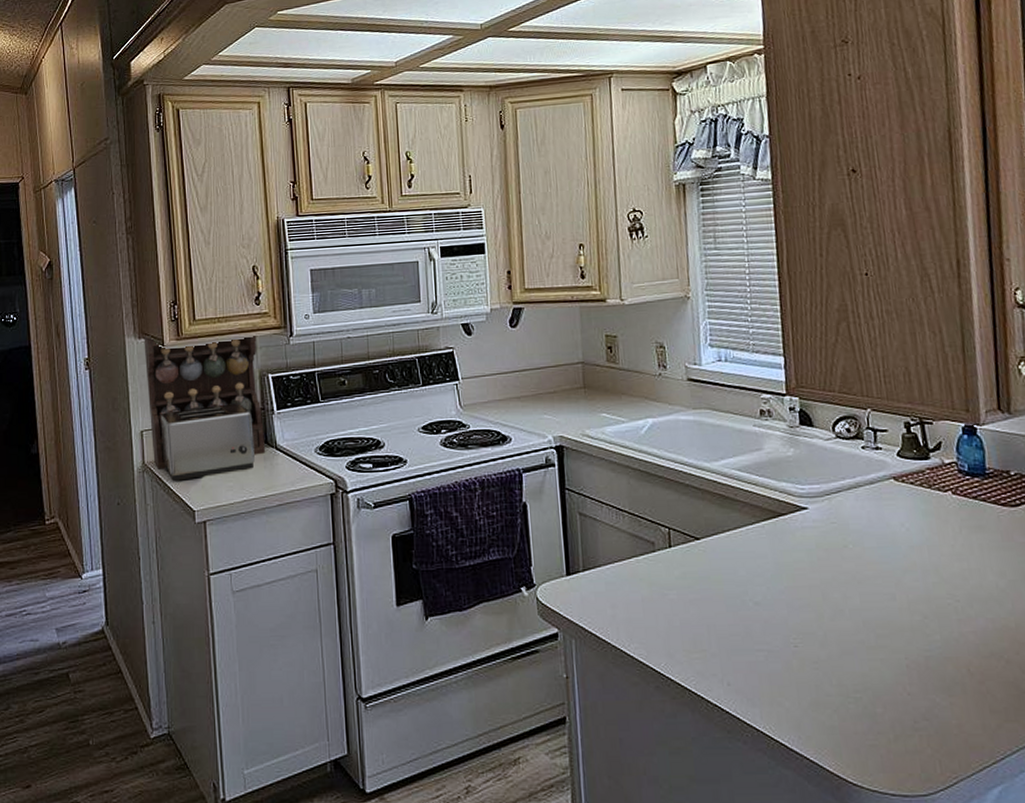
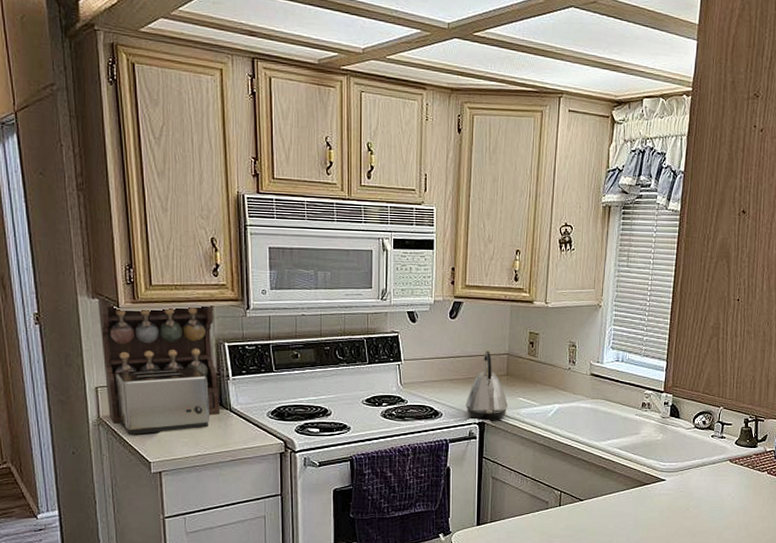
kettle: none [538,360,589,444] -> present [466,350,508,421]

